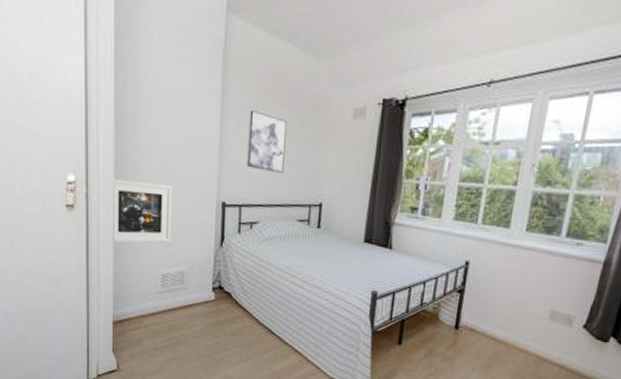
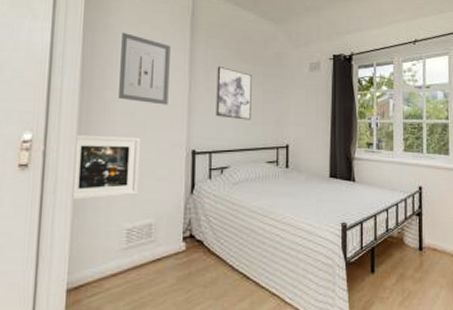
wall art: none [151,69,201,152] -> present [119,33,170,105]

